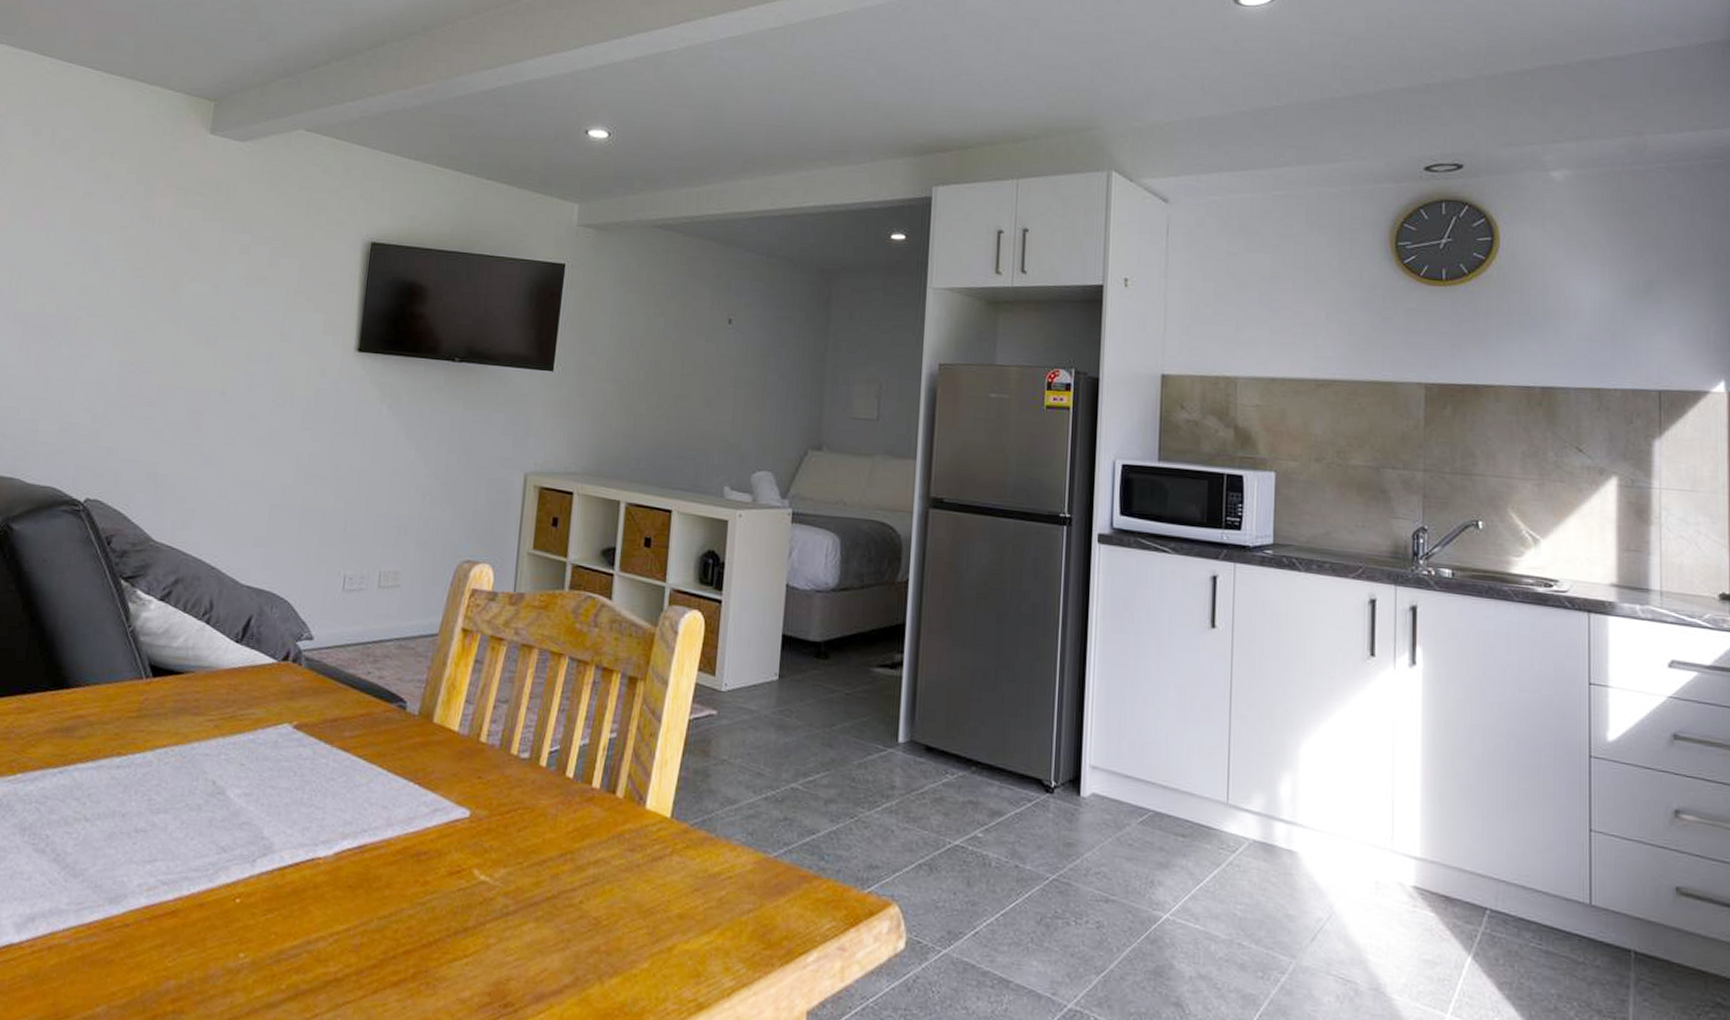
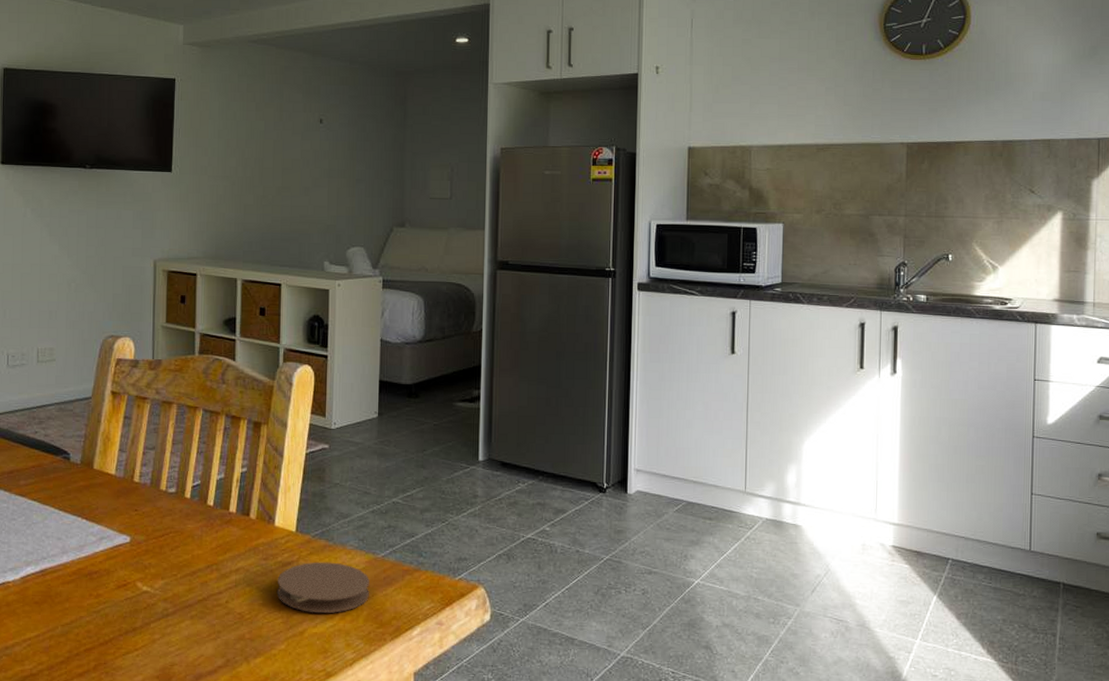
coaster: none [642,858,758,926] -> present [276,562,369,613]

